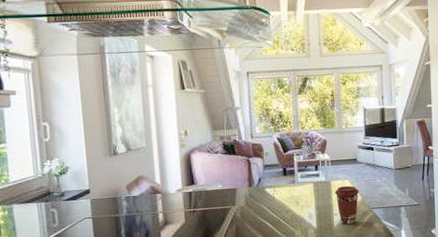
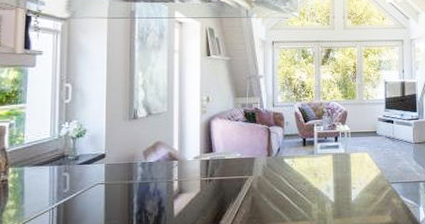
coffee cup: present [335,186,359,225] -> none [353,159,378,200]

